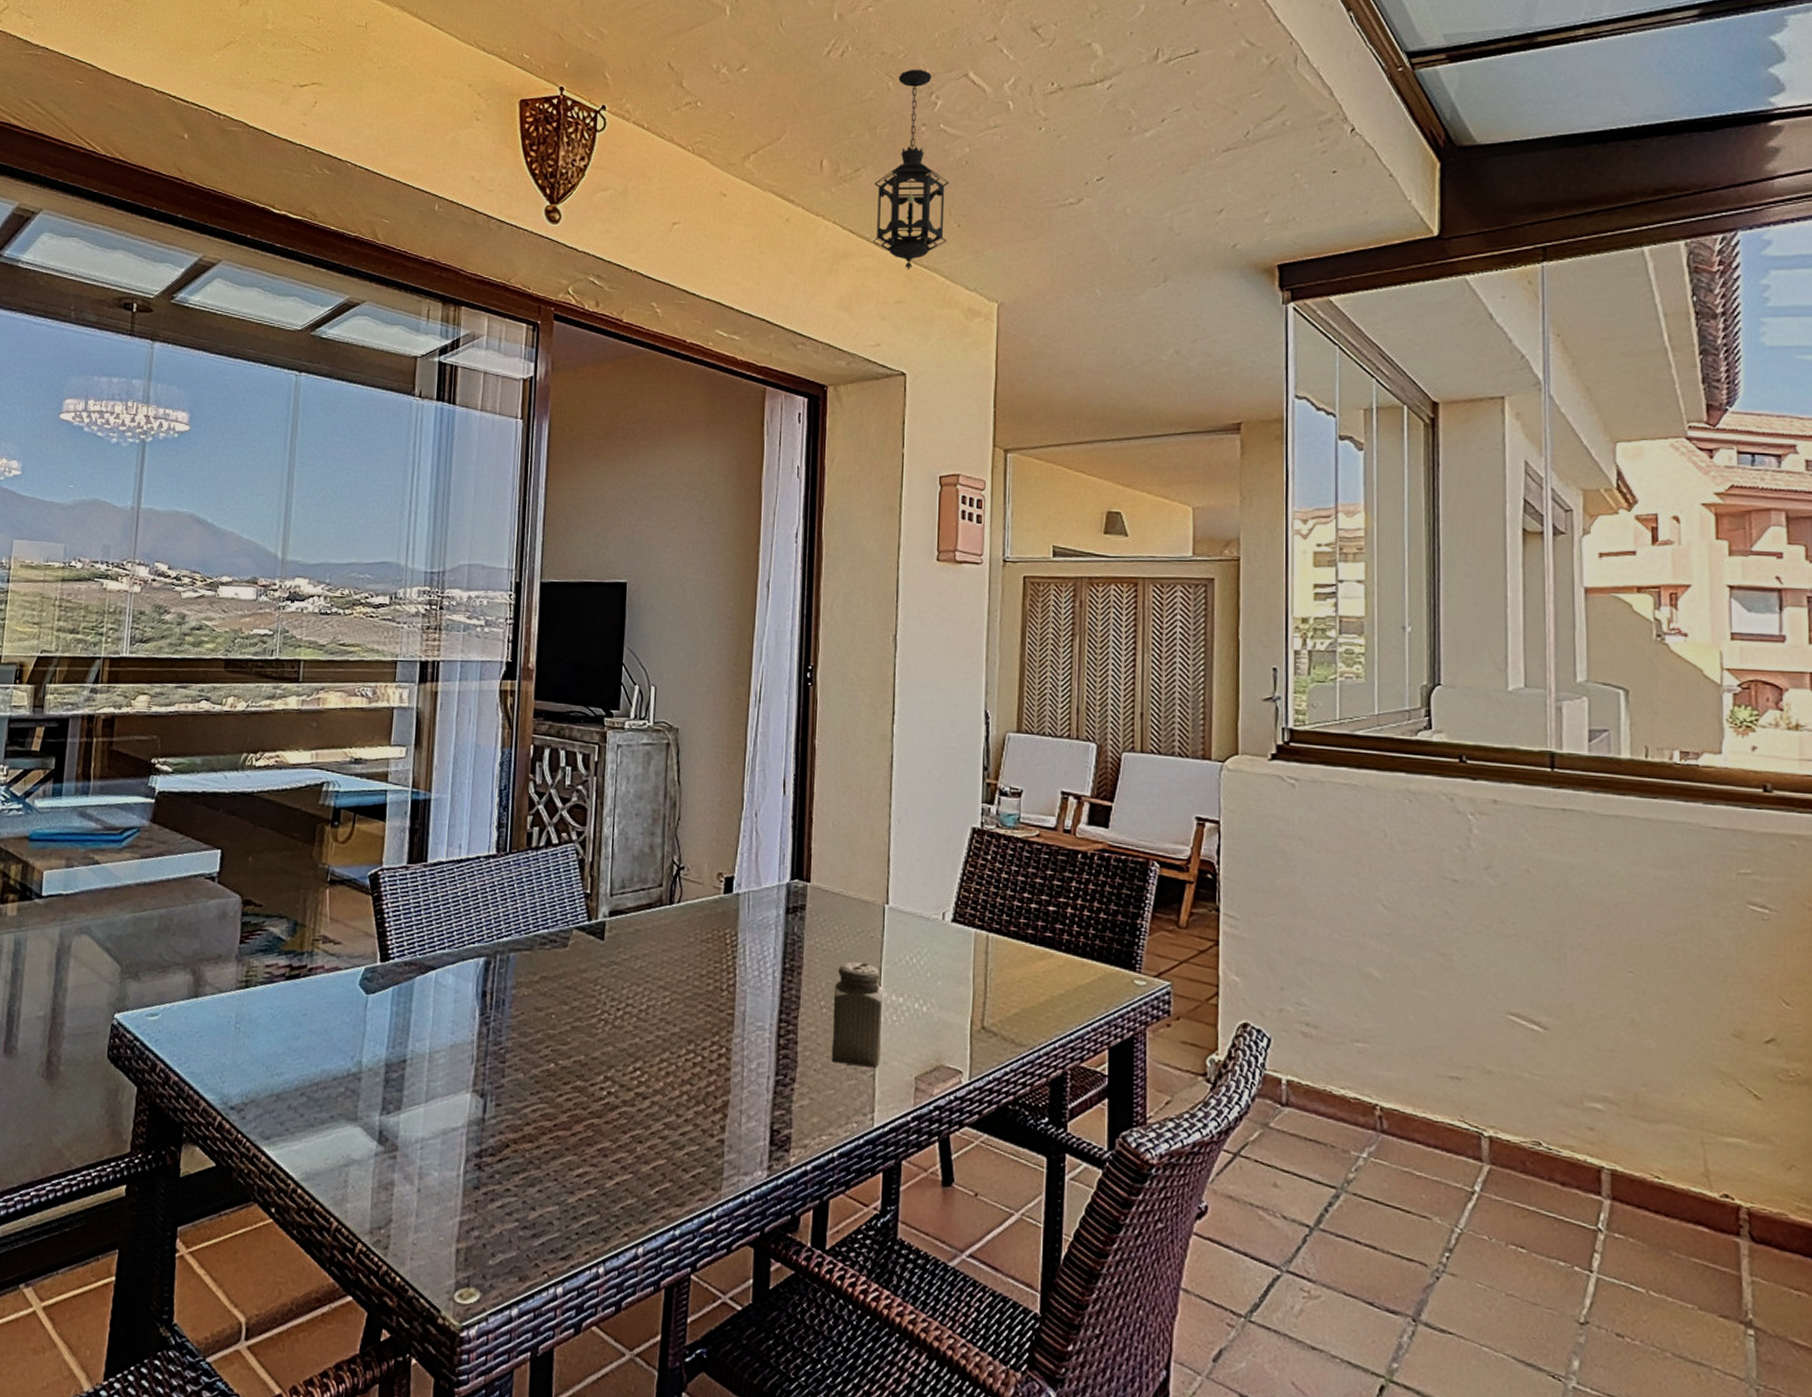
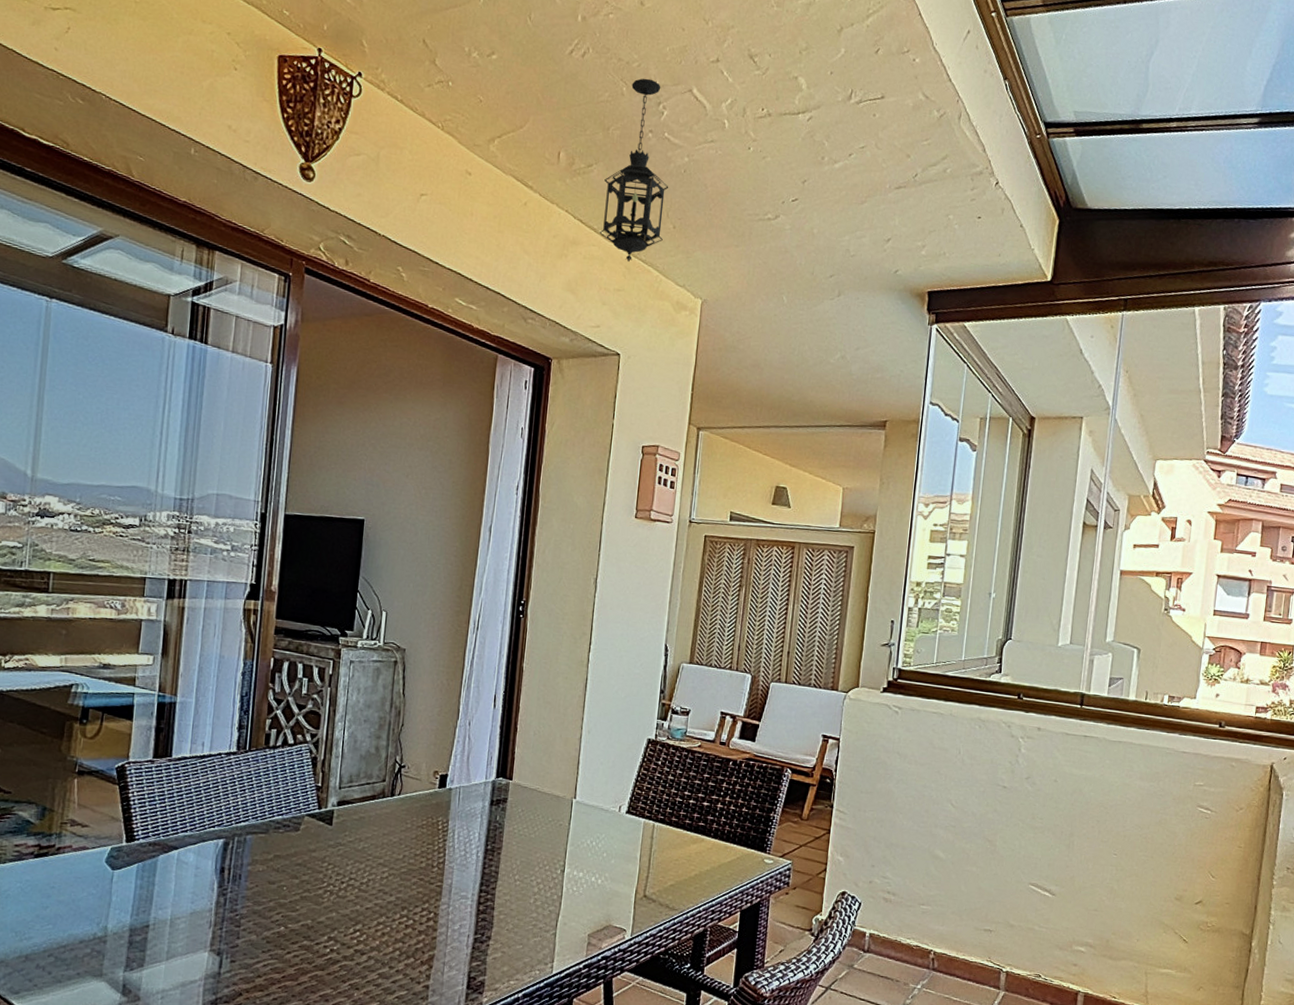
salt shaker: present [831,961,884,1067] -> none [521,844,568,927]

